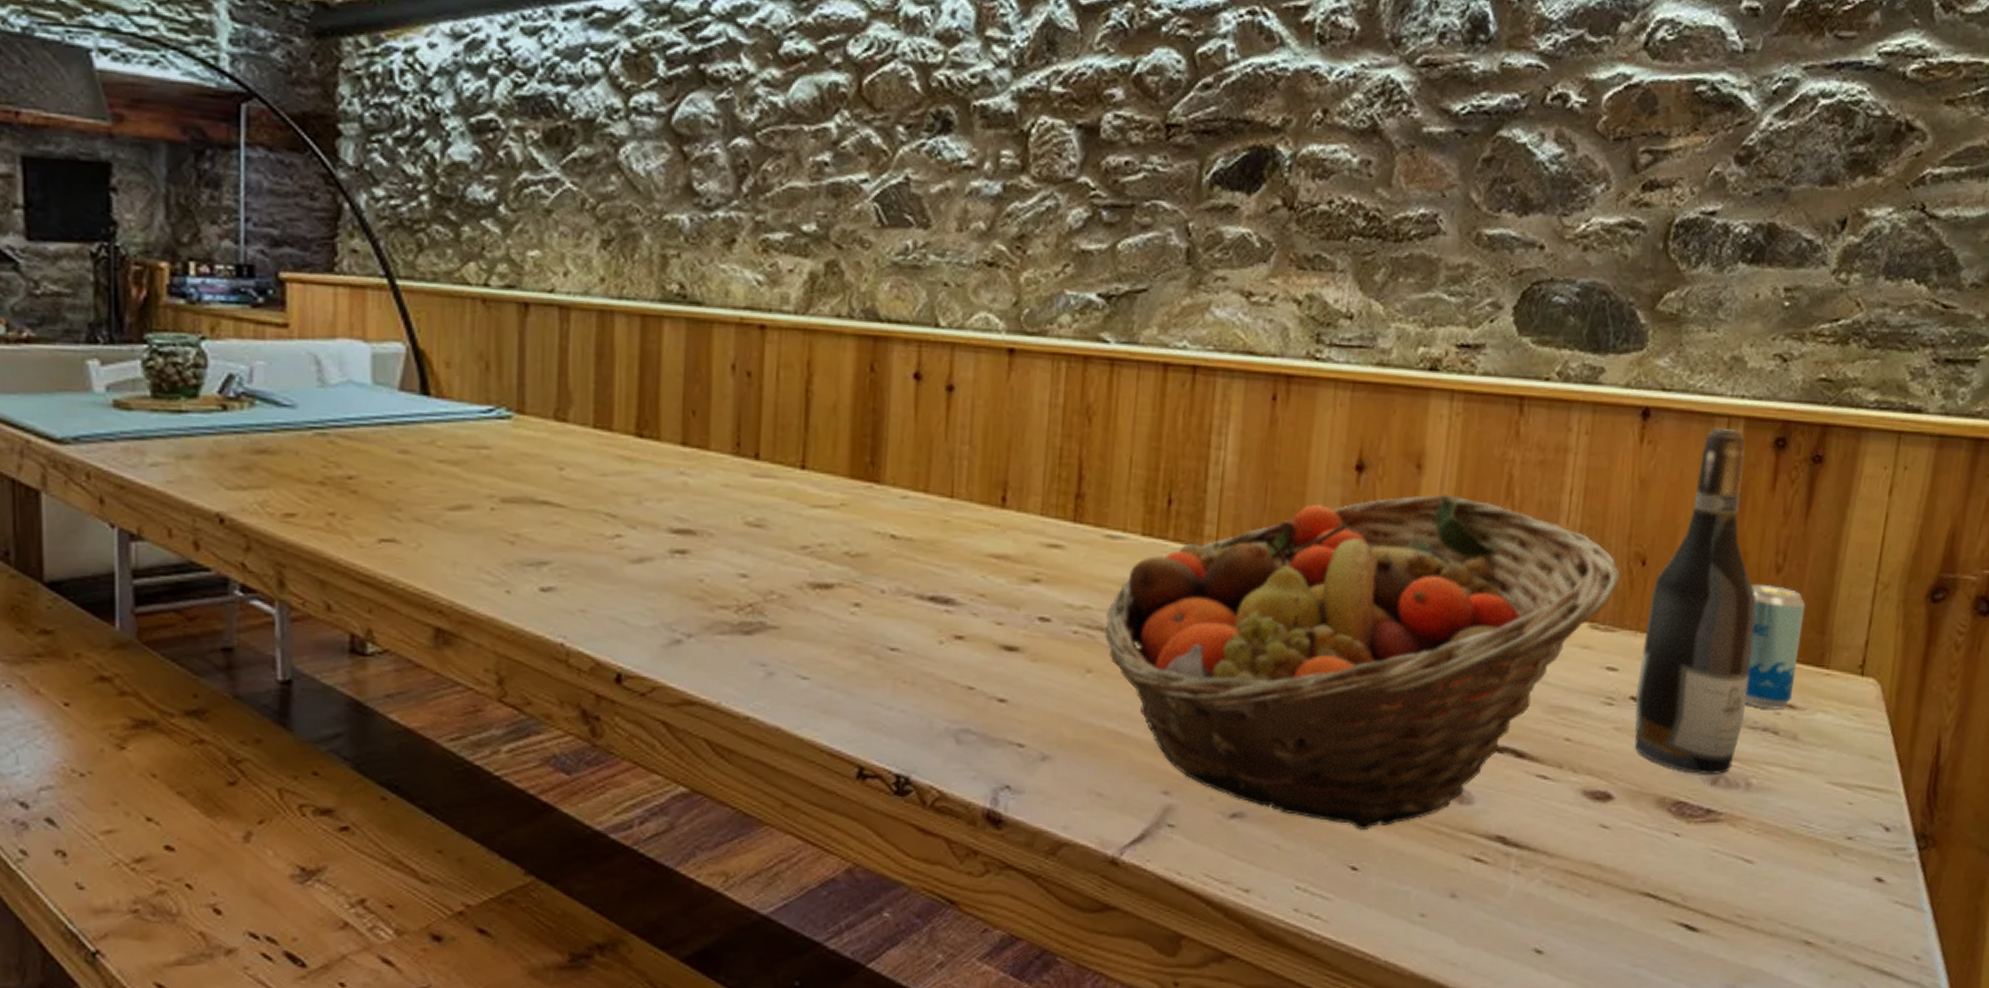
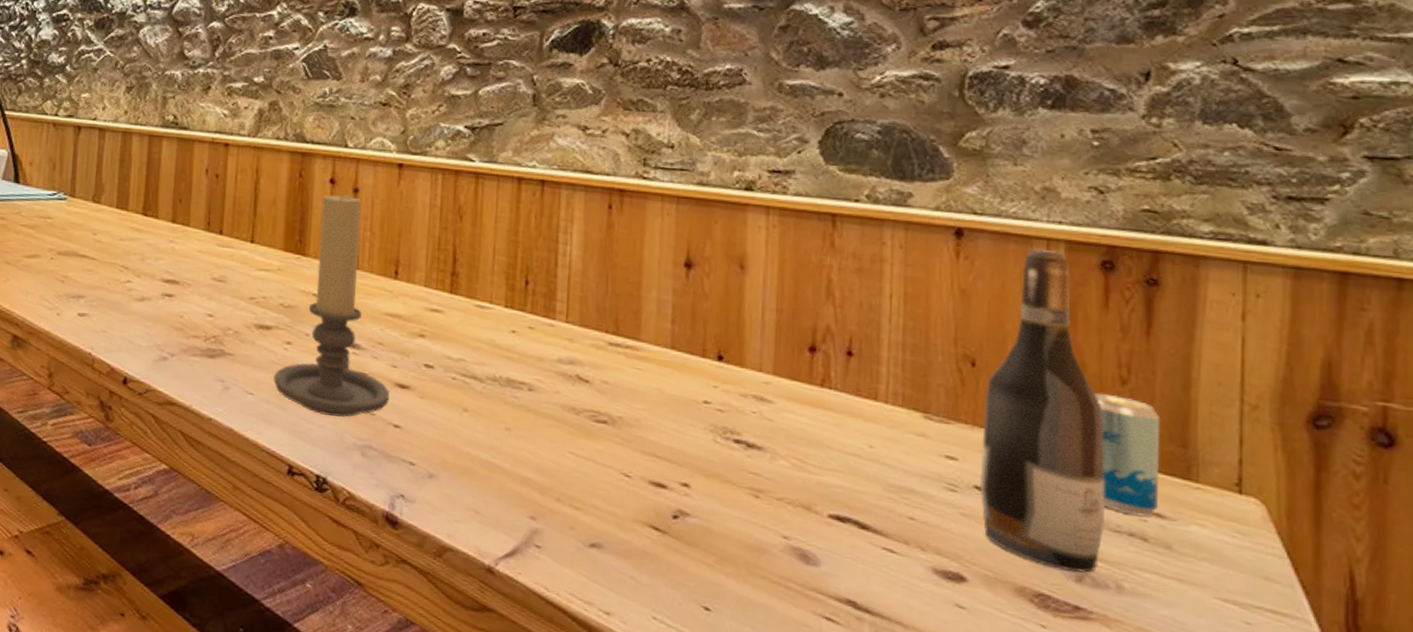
candle holder: none [836,392,994,697] -> present [273,192,390,417]
fruit basket: present [1105,495,1621,830] -> none [478,290,950,575]

